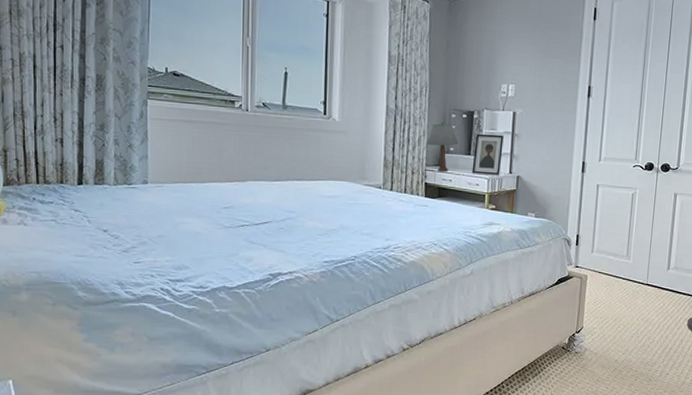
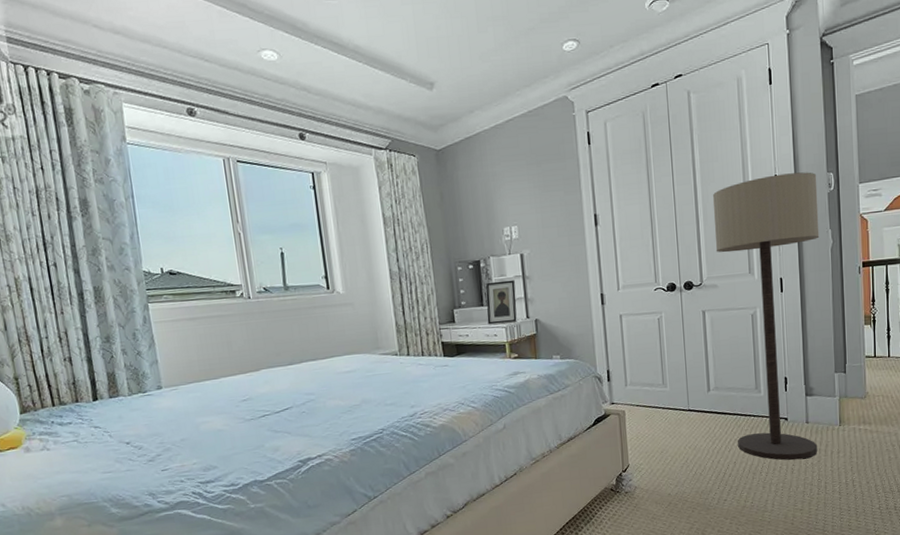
table lamp: present [426,122,459,172] -> none [436,277,470,328]

